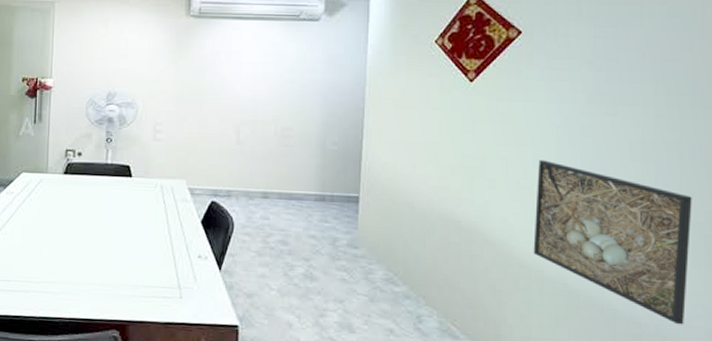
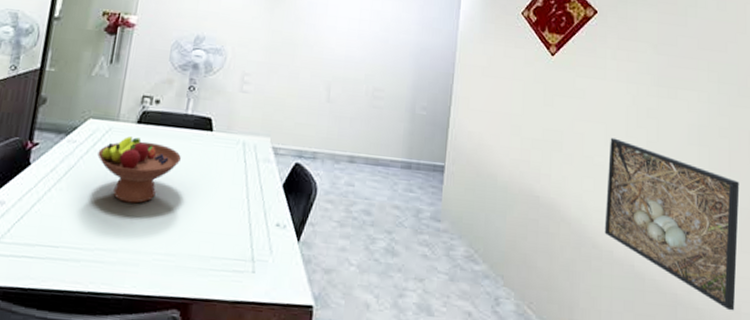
fruit bowl: none [33,186,106,243] -> present [97,136,181,204]

